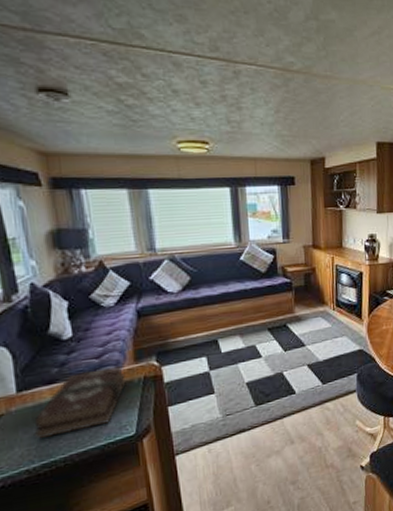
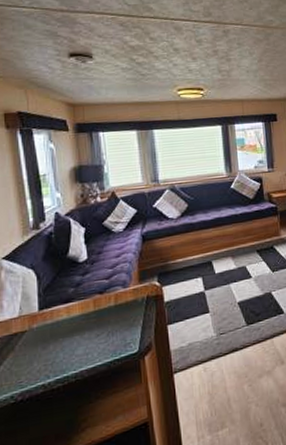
hardback book: present [33,366,128,440] -> none [50,286,133,356]

